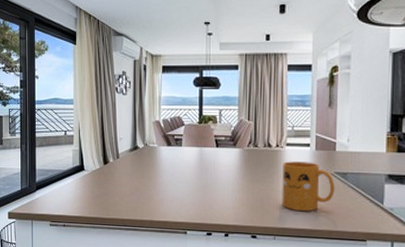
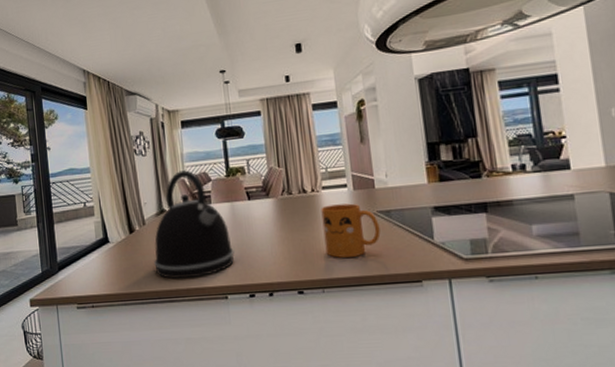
kettle: none [123,113,198,212] -> present [154,170,235,279]

